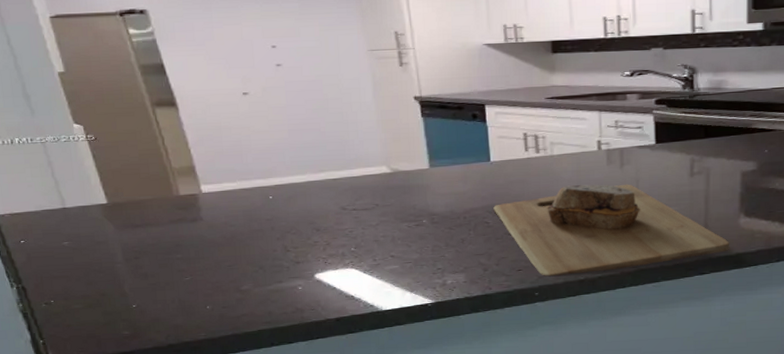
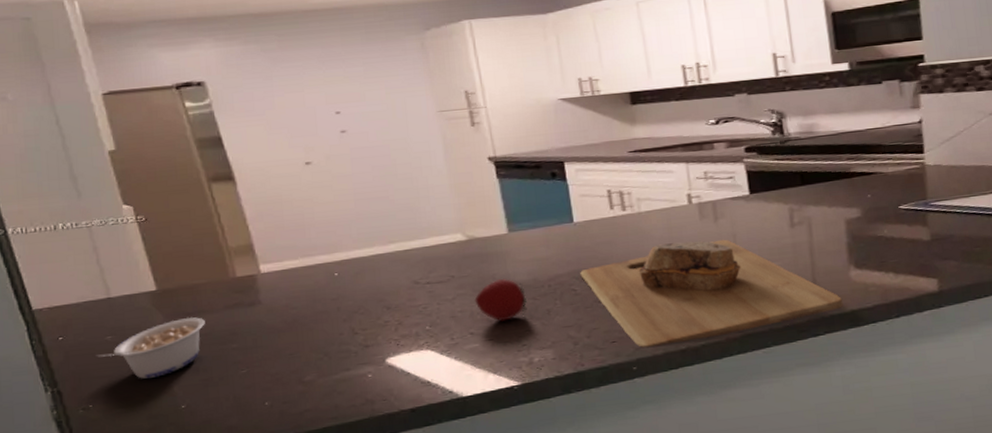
legume: none [55,229,152,281] -> present [96,317,205,379]
fruit: none [396,209,443,247] -> present [474,279,527,322]

